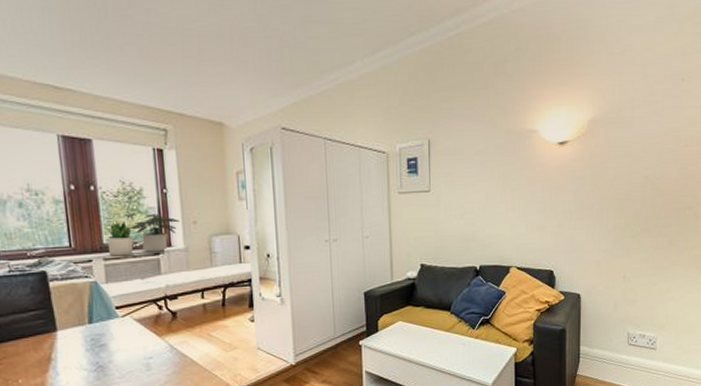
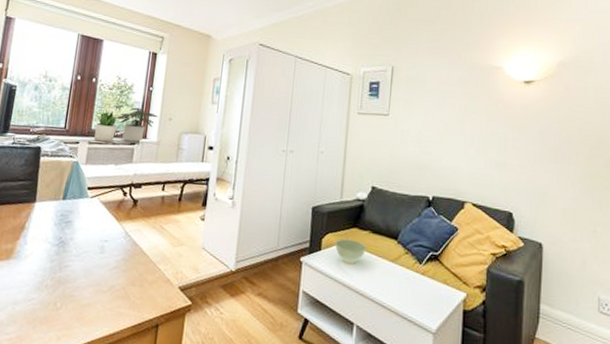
bowl: none [390,317,423,340] -> present [334,239,367,265]

